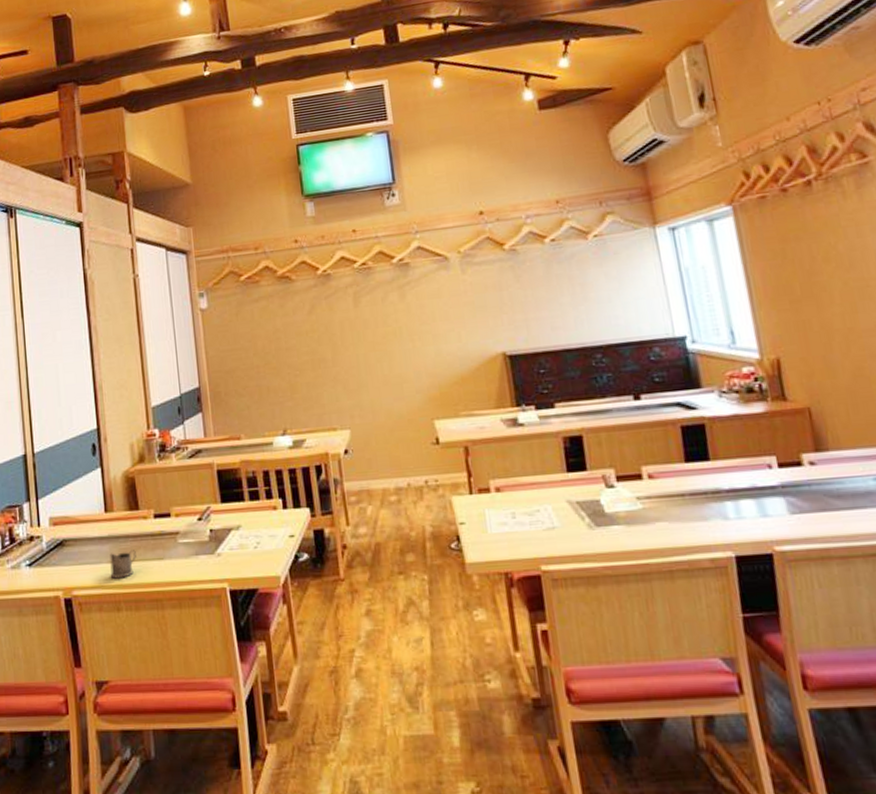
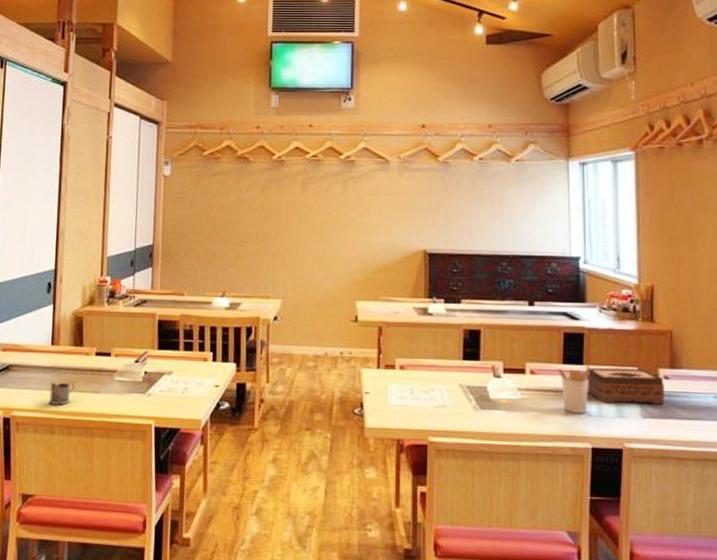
utensil holder: none [679,459,723,519] -> present [557,364,591,414]
tissue box: none [716,456,815,502] -> present [587,367,665,404]

